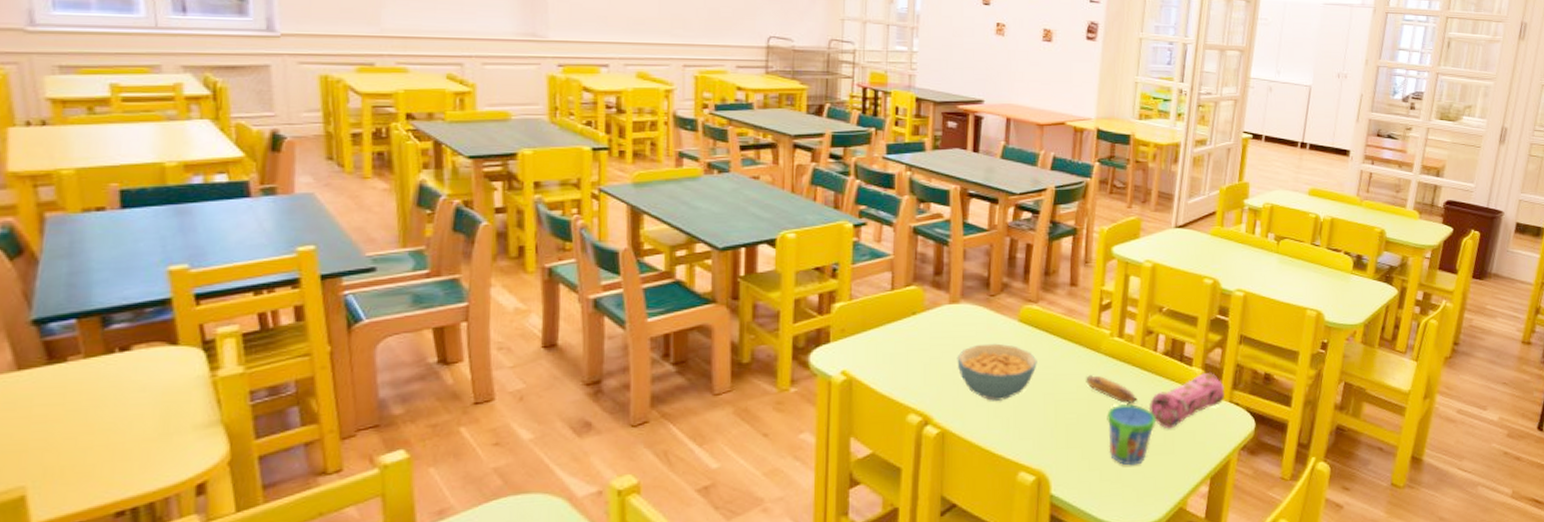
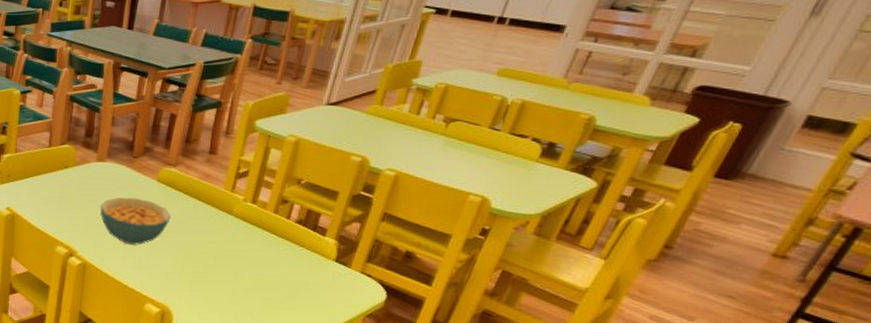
banana: present [1087,375,1138,404] -> none [216,233,264,263]
snack cup: present [1107,404,1155,466] -> none [230,260,280,314]
pencil case: present [1148,373,1225,429] -> none [274,244,358,289]

